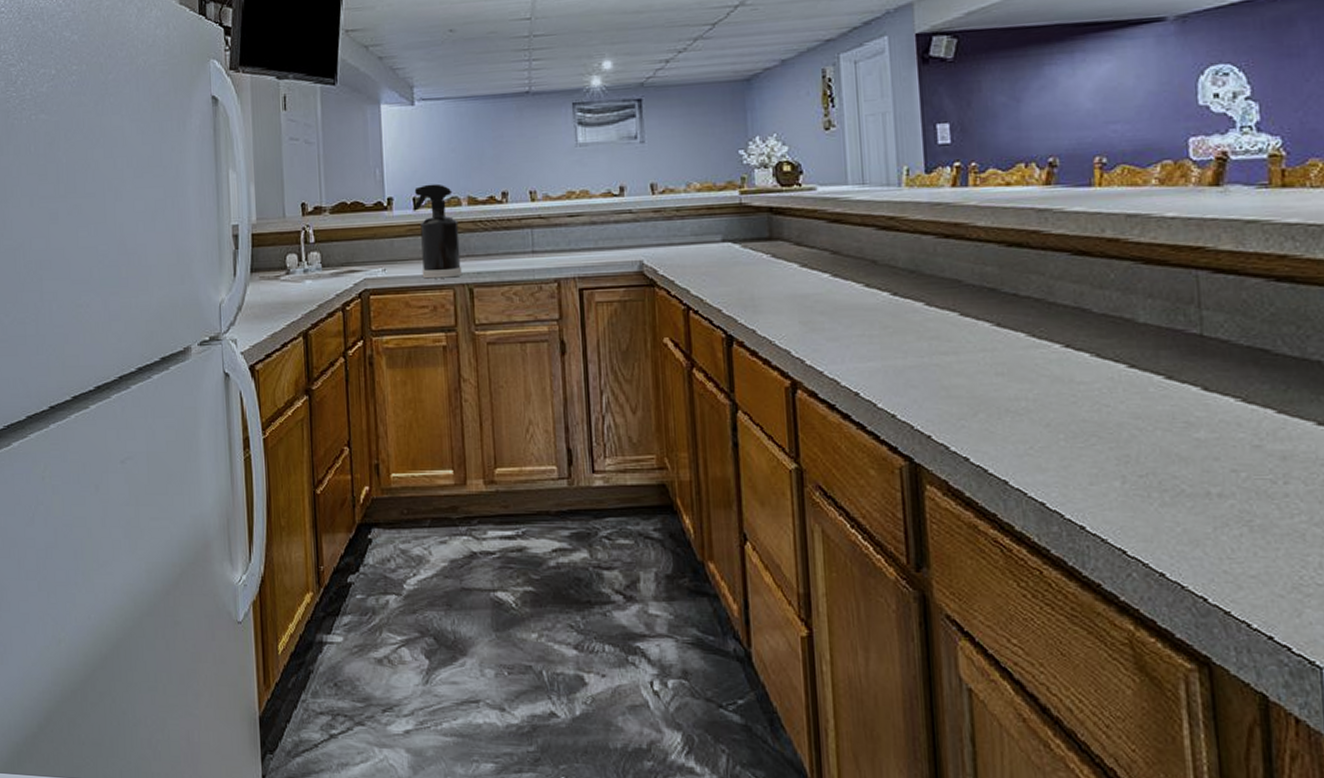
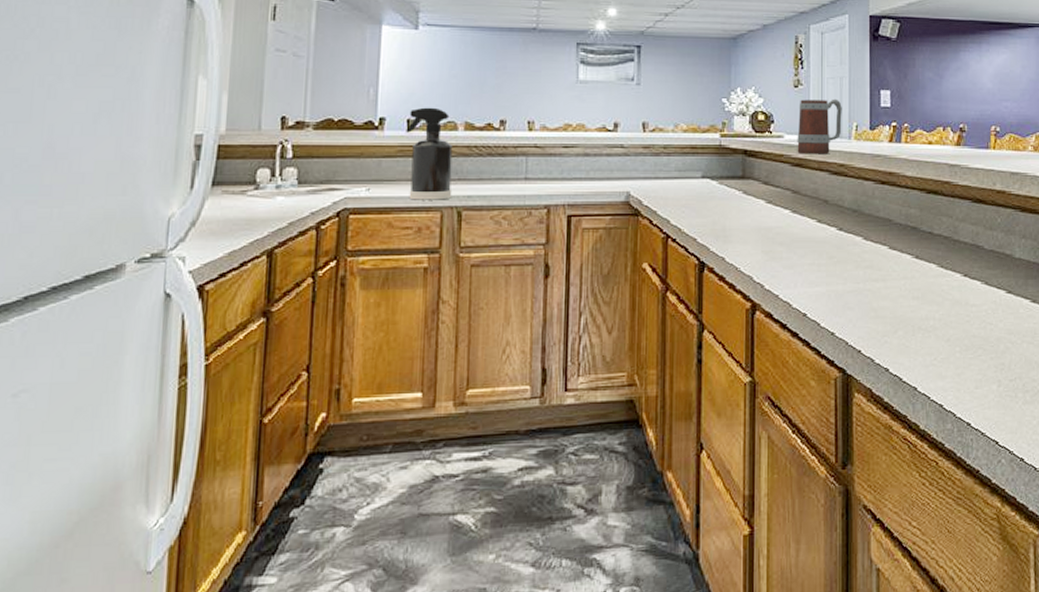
beer mug: none [832,139,889,208] -> present [797,99,842,155]

